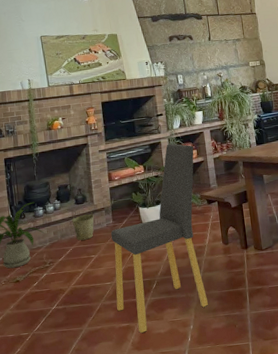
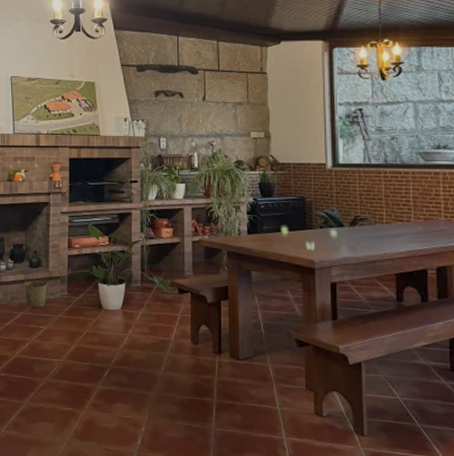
dining chair: present [110,143,209,334] -> none [62,216,169,423]

